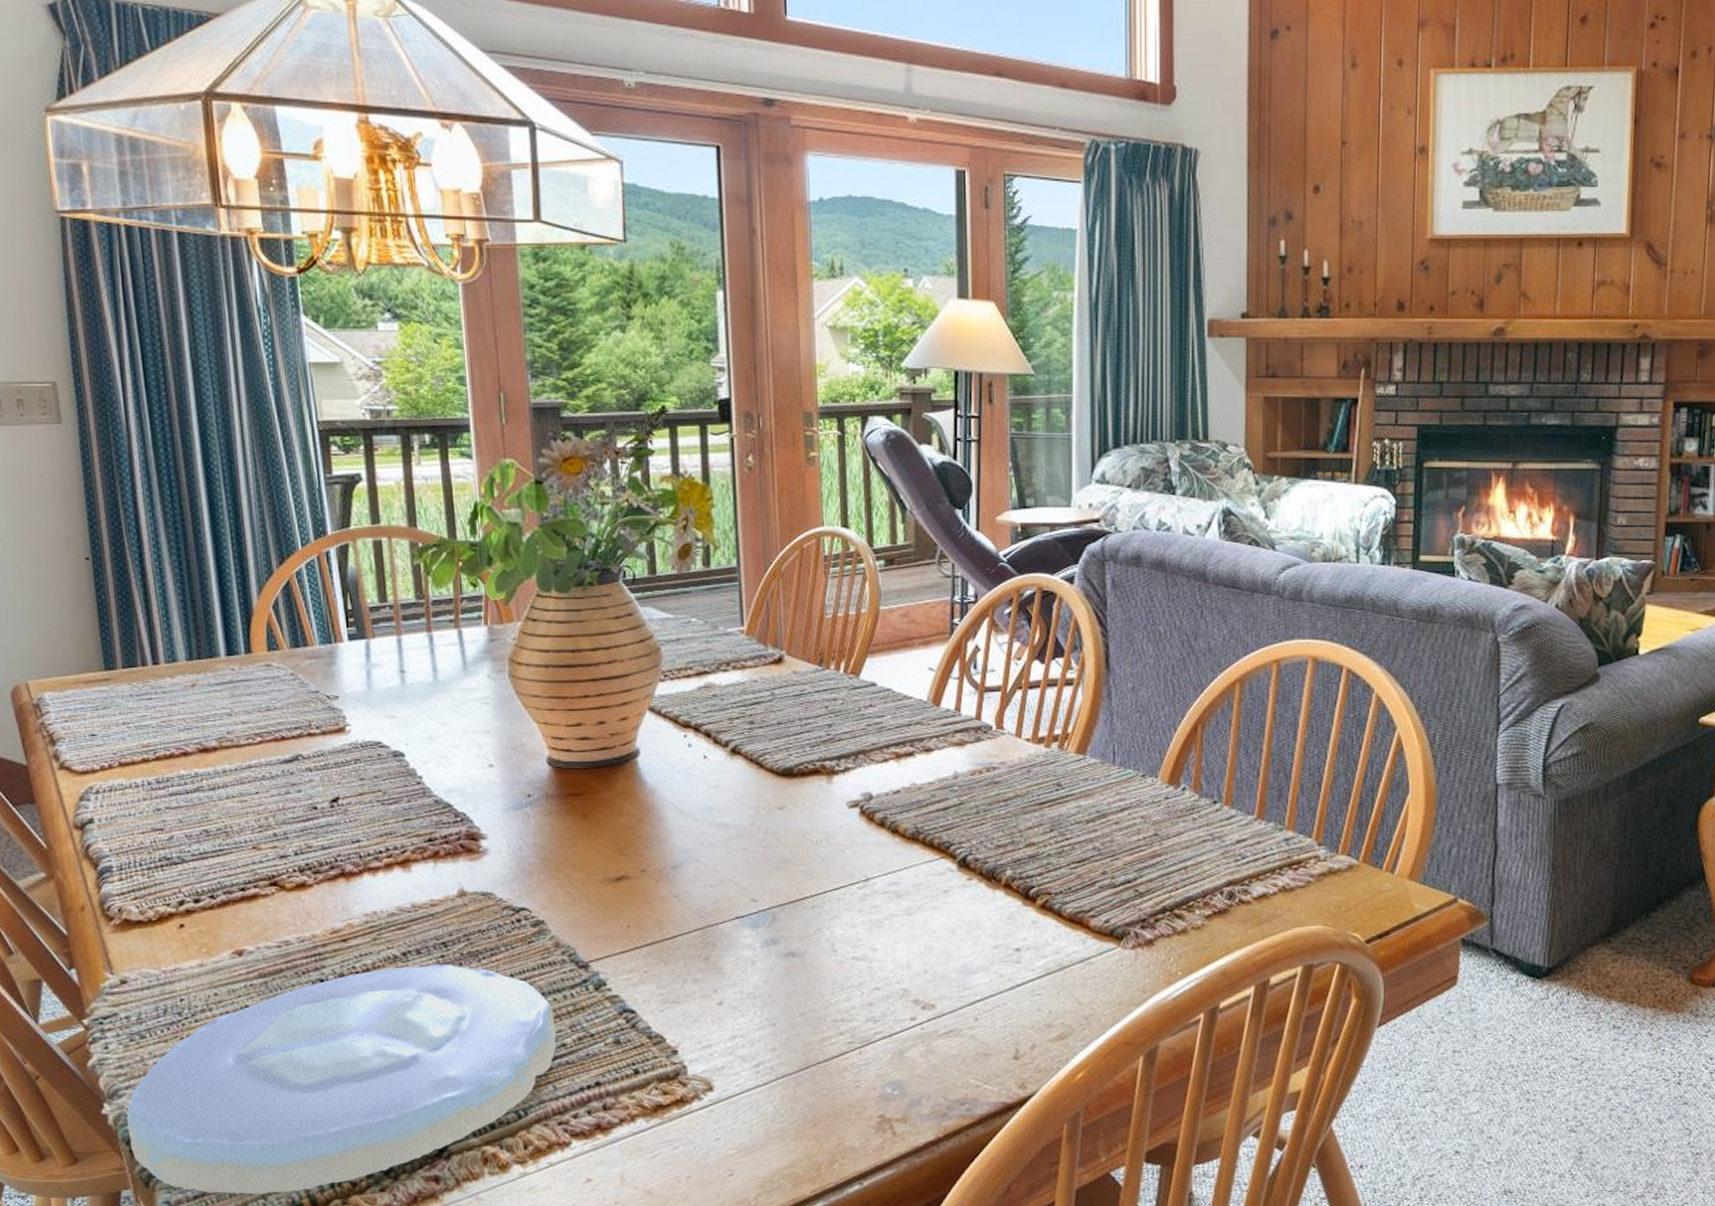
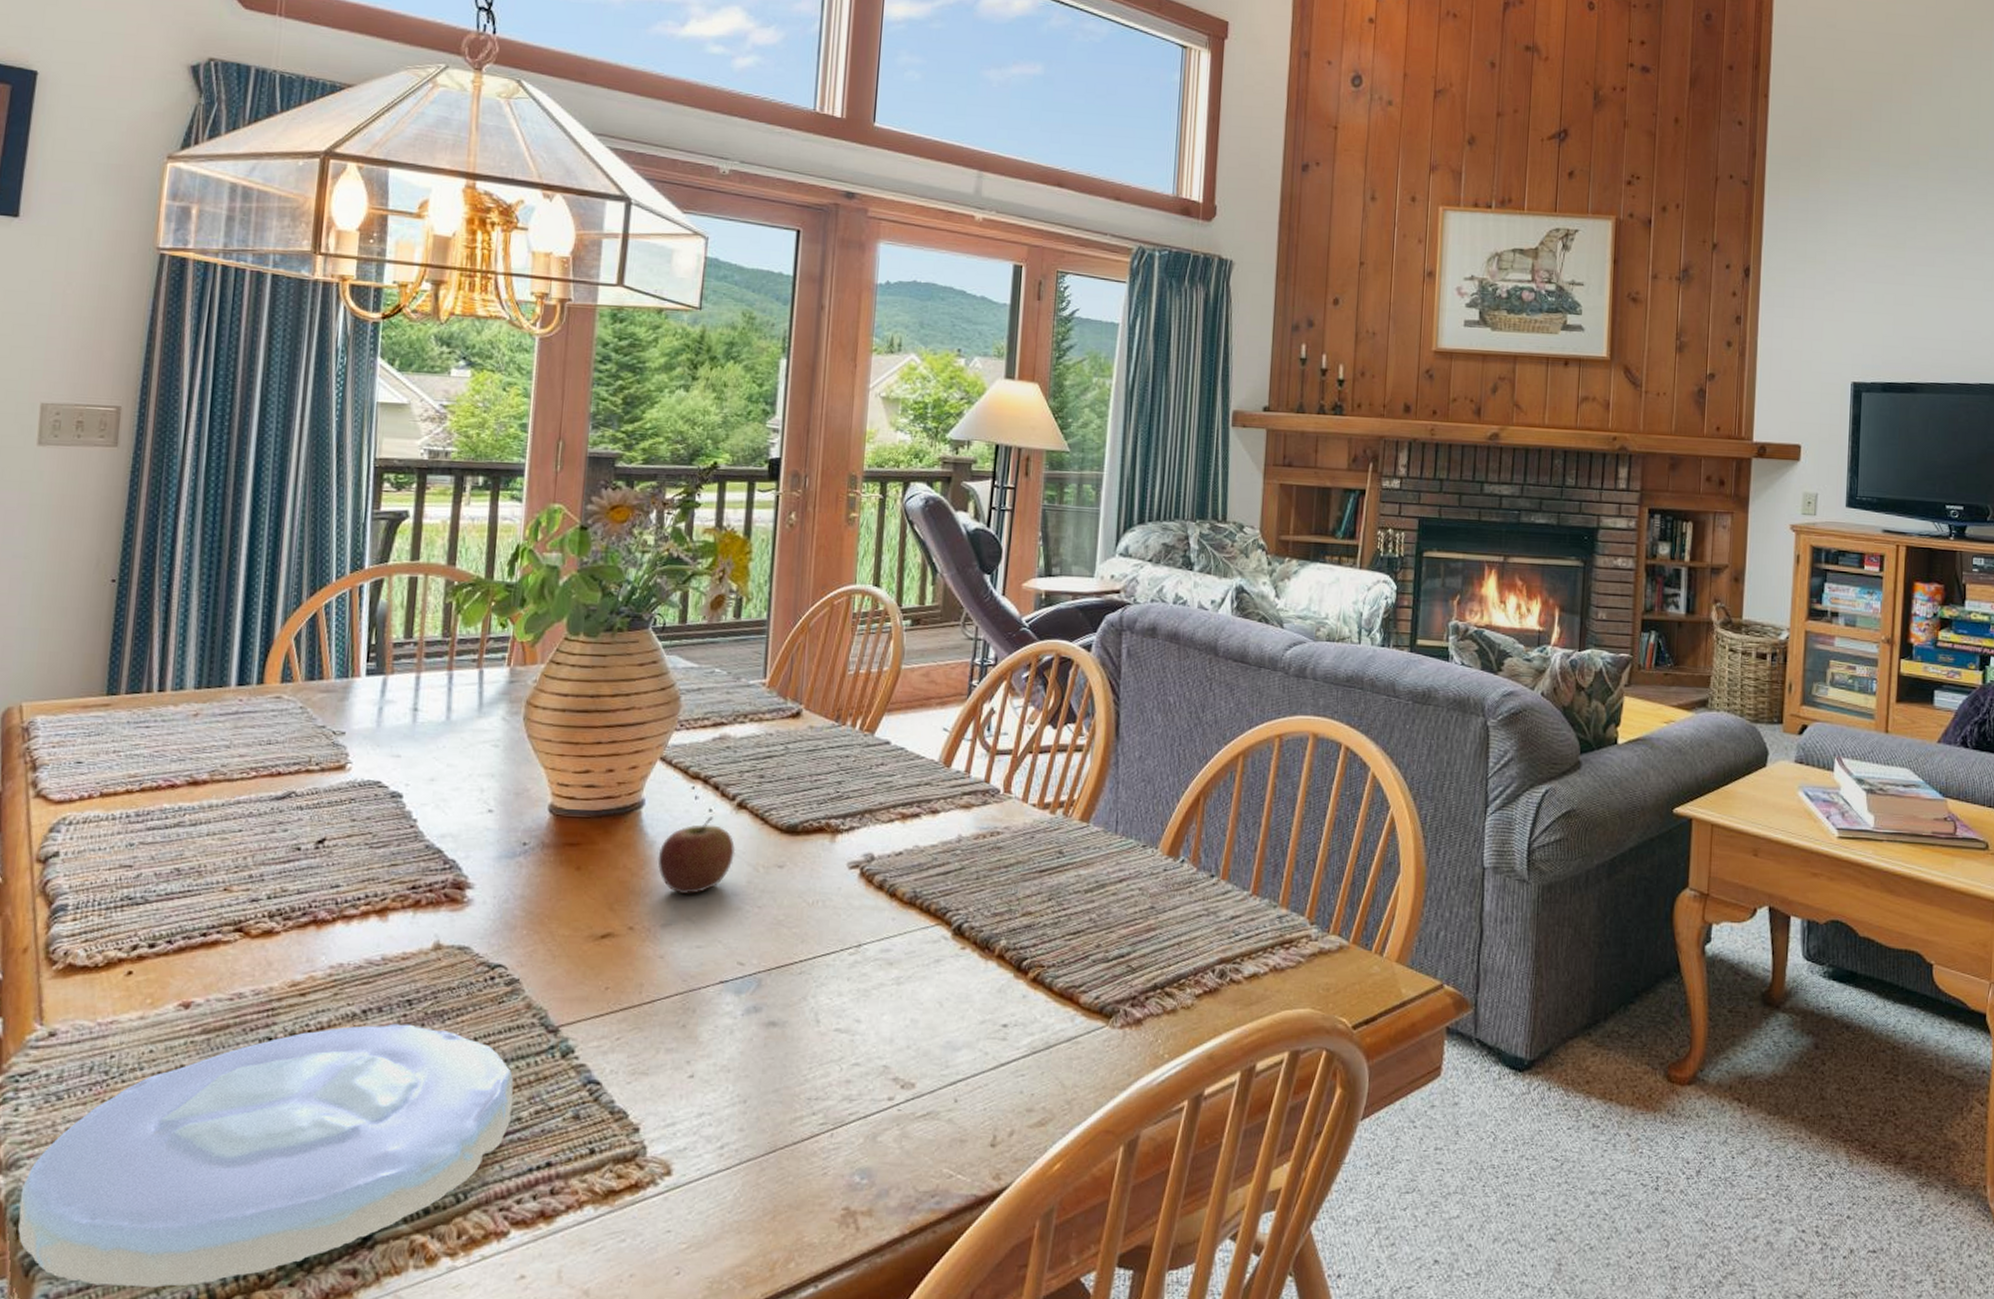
apple: none [660,763,735,837] -> present [657,816,736,894]

